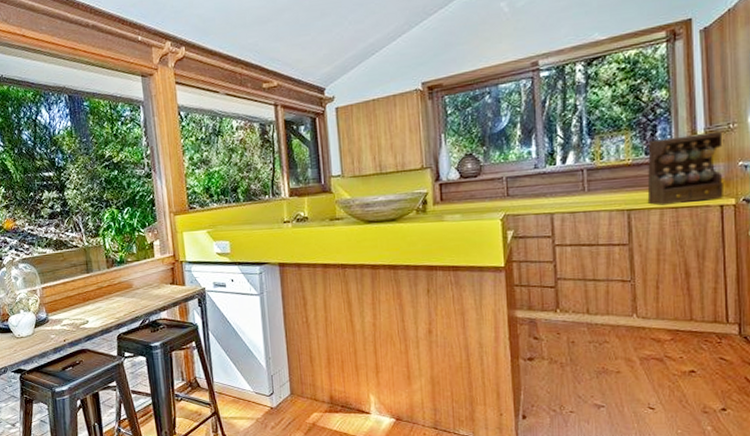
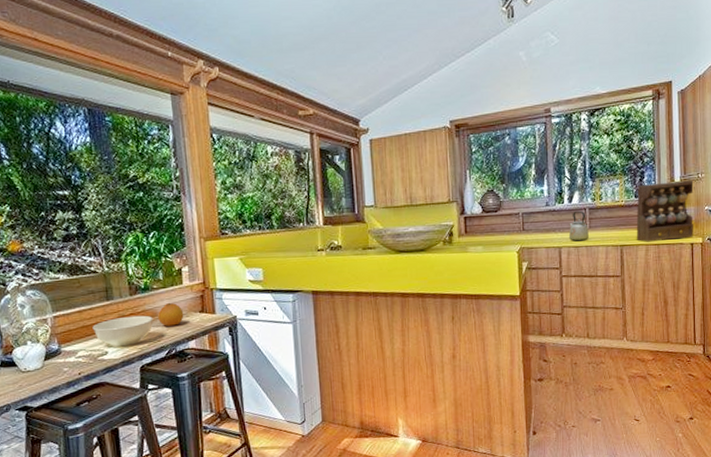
bowl: none [75,287,128,316] -> present [92,315,153,347]
fruit: none [132,274,156,297] -> present [158,302,184,326]
kettle: none [562,172,589,207] -> present [568,210,590,242]

